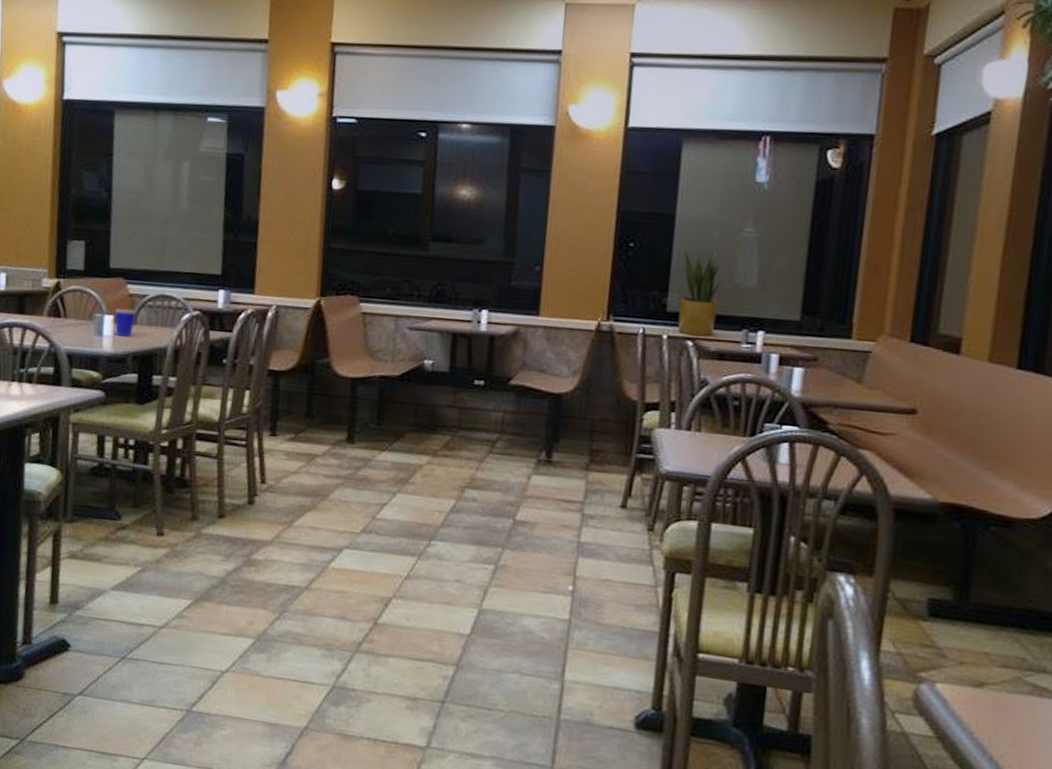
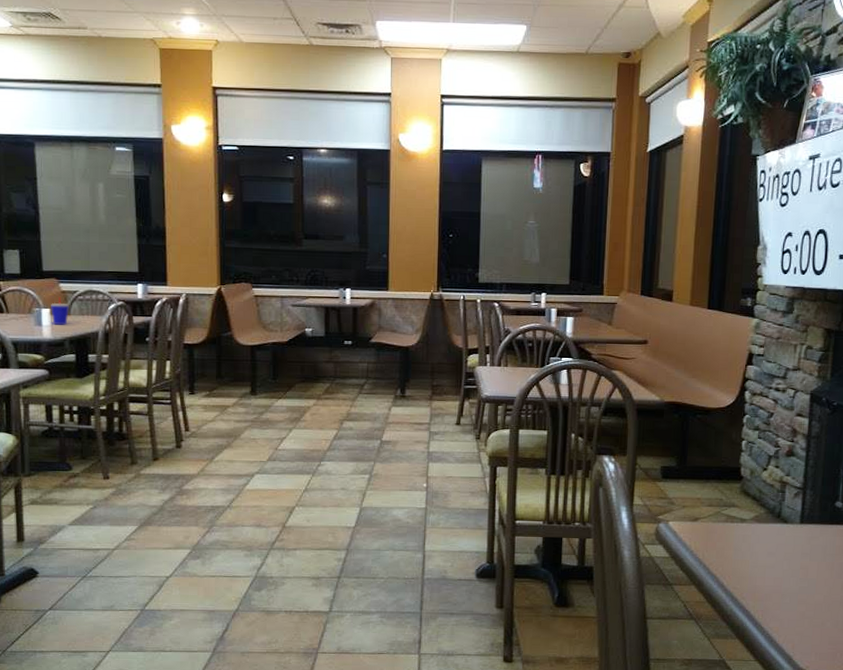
planter: present [677,249,725,337] -> none [487,236,517,299]

